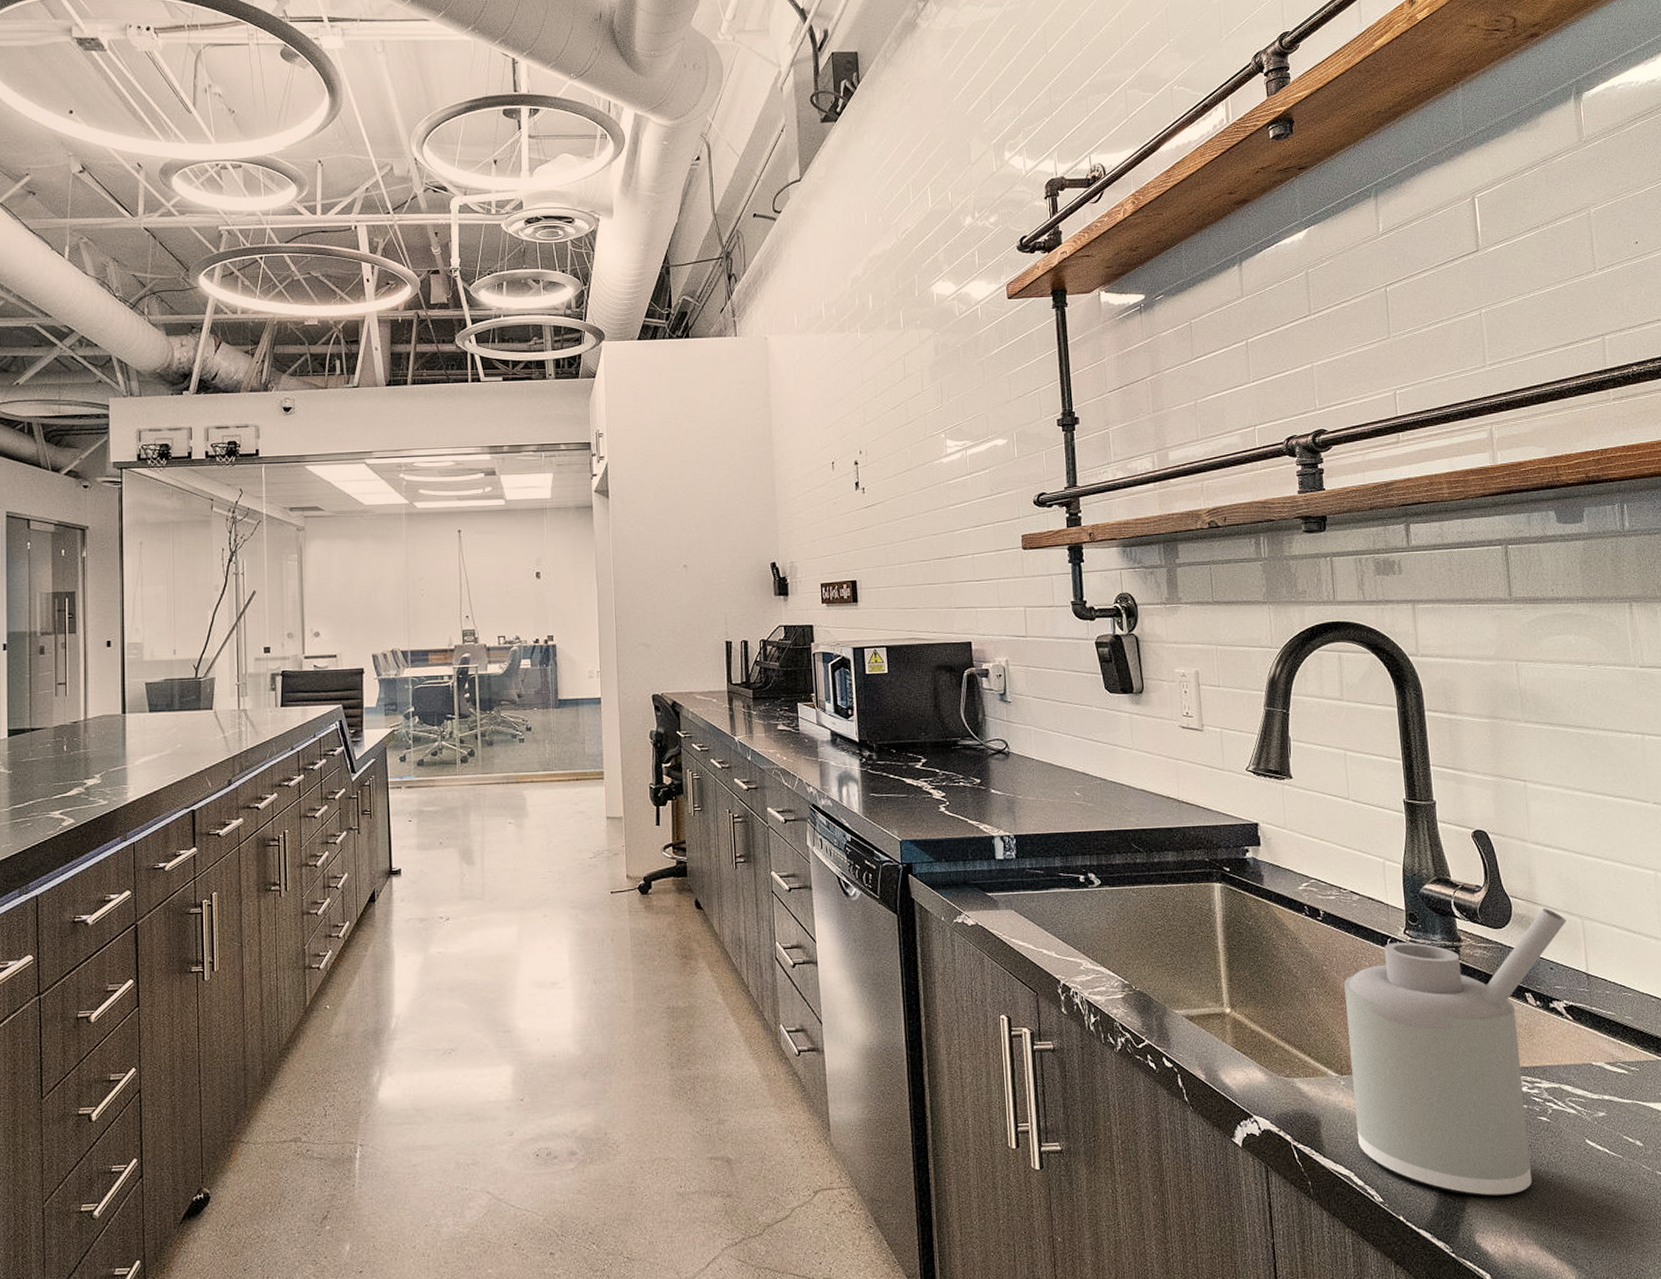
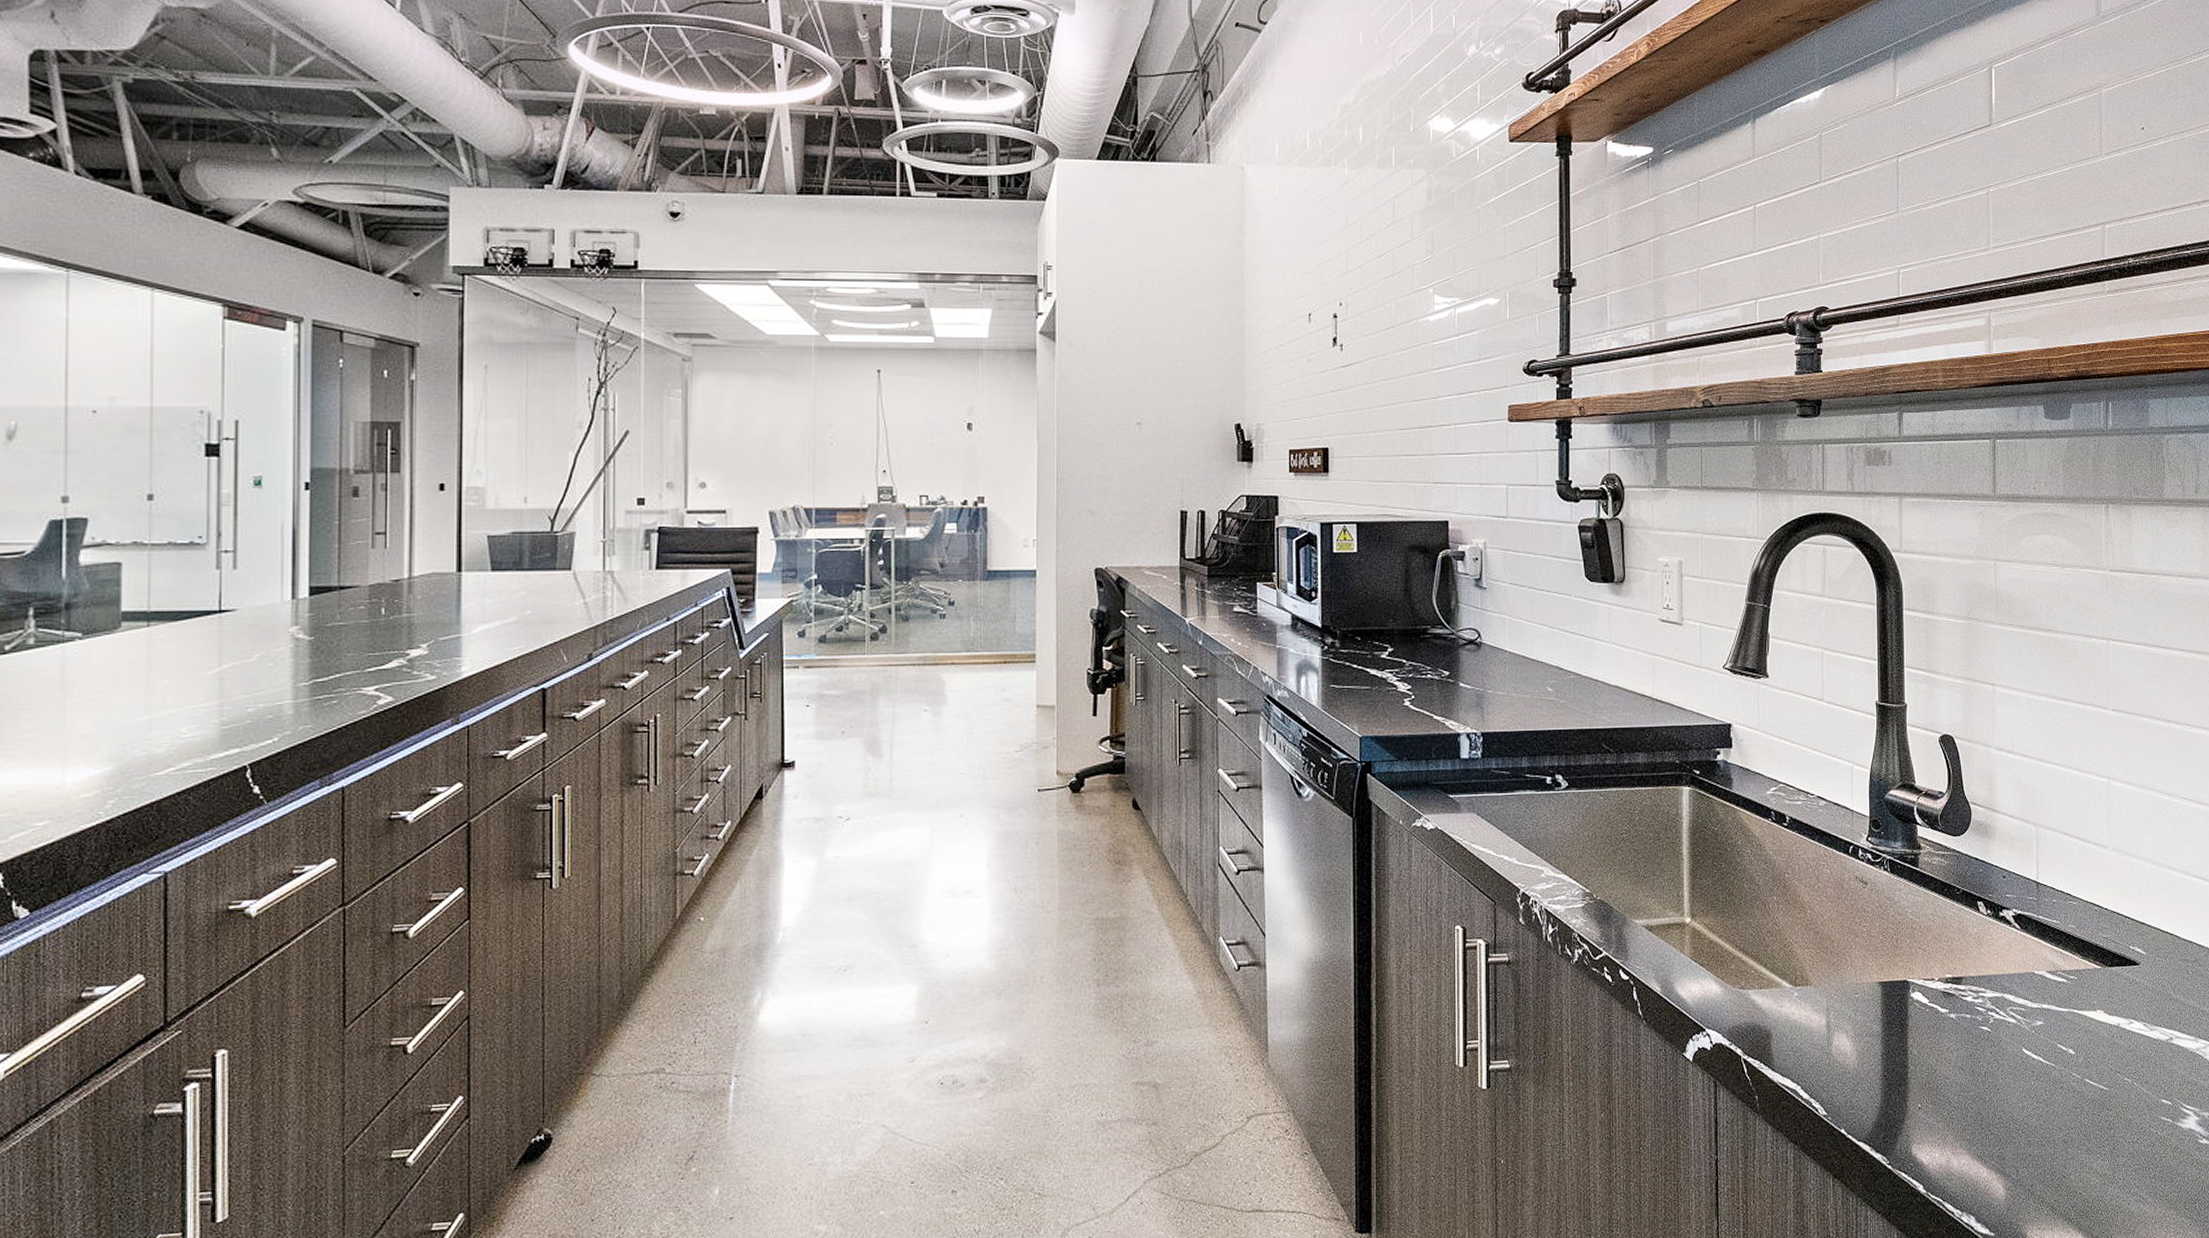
soap dispenser: present [1344,908,1566,1197] -> none [1805,816,2022,1108]

